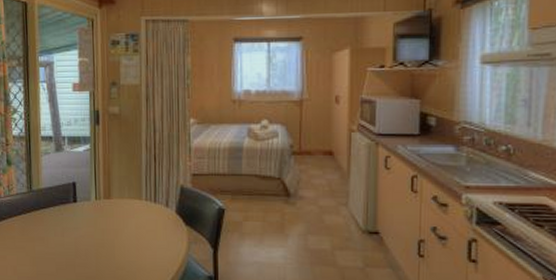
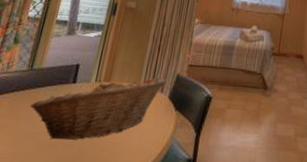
fruit basket: none [39,191,171,260] -> present [29,78,168,140]

